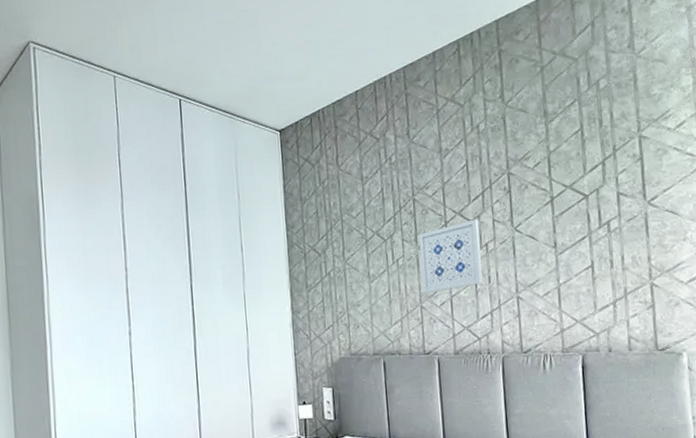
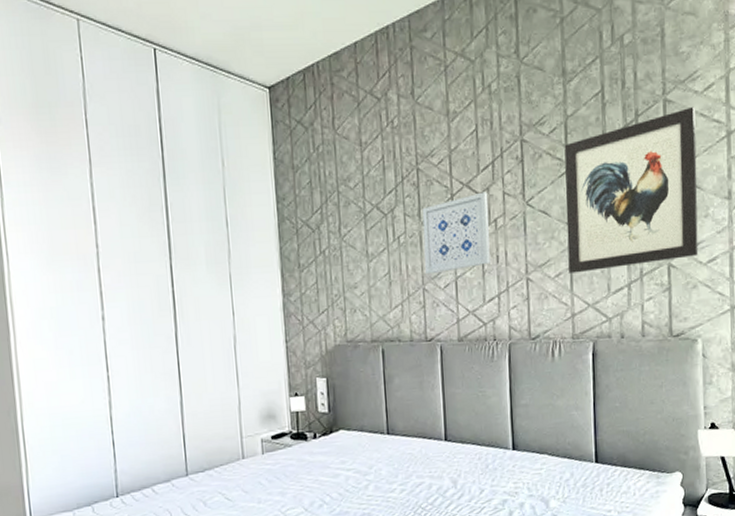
wall art: none [548,142,679,292] -> present [564,106,699,274]

